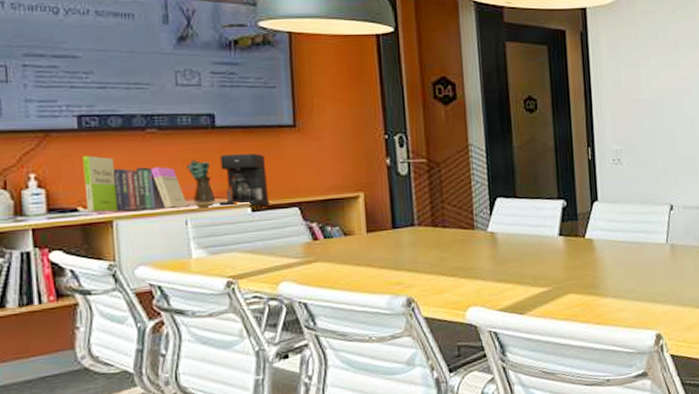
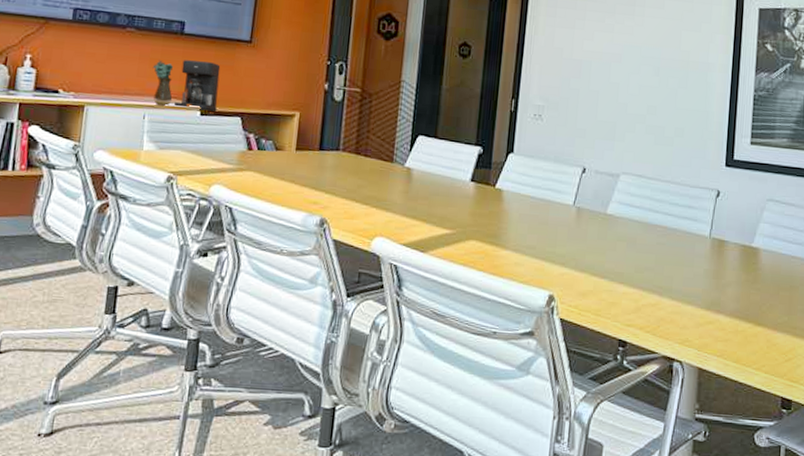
book: present [82,155,118,212] -> none [66,44,96,98]
books: present [113,166,188,212] -> none [89,59,148,104]

